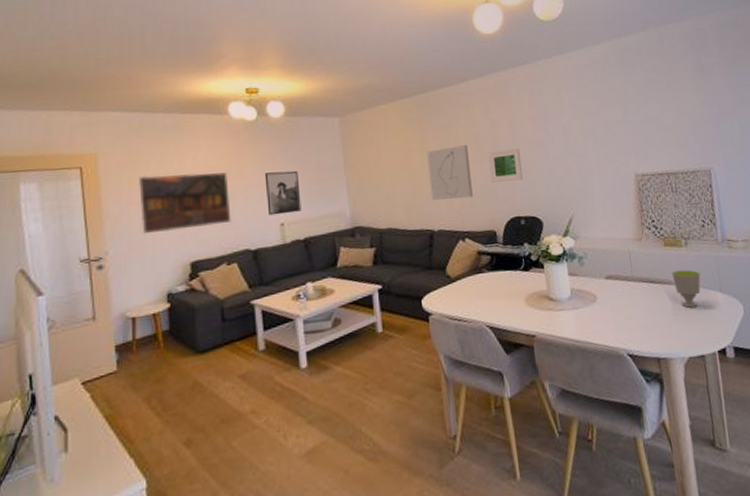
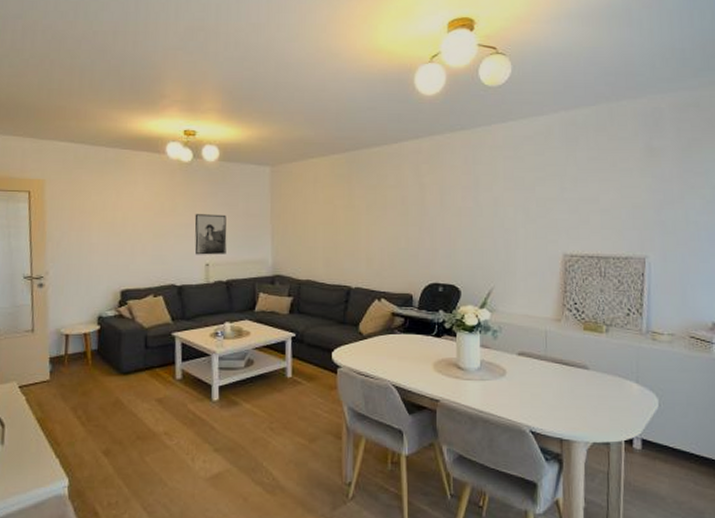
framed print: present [139,172,232,235] -> none [79,204,161,260]
wall art: present [427,145,473,200] -> none [352,206,394,260]
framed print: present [488,148,523,183] -> none [414,215,447,247]
cup: present [671,269,701,308] -> none [587,356,618,394]

